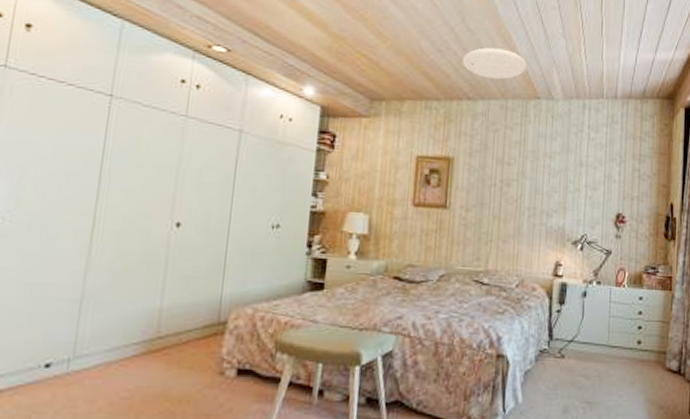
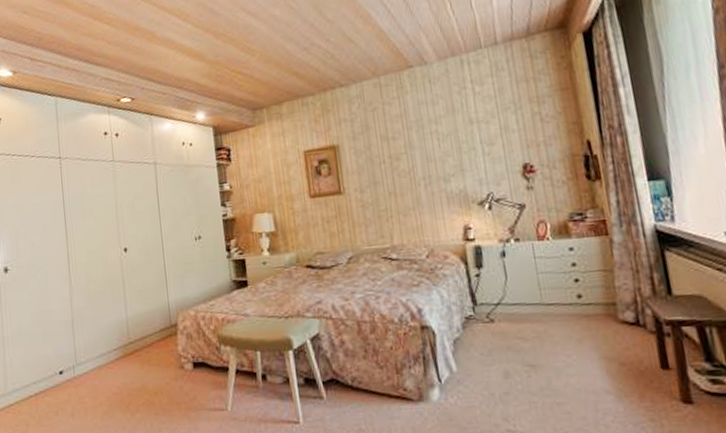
ceiling light: present [462,47,527,80] -> none [327,28,393,62]

